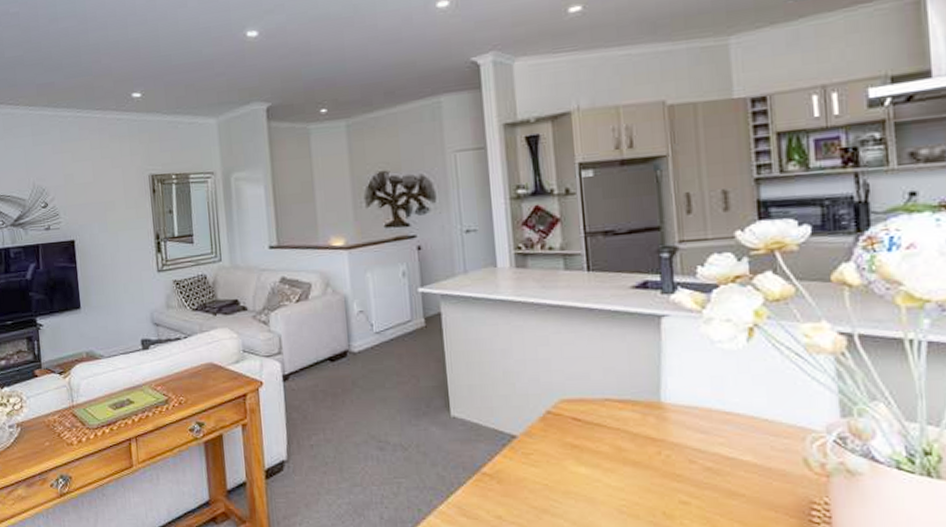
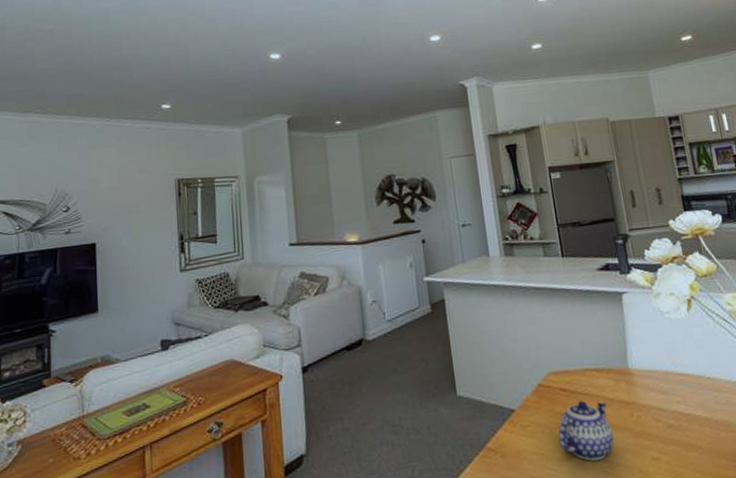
teapot: none [566,433,634,497] -> present [558,400,614,461]

